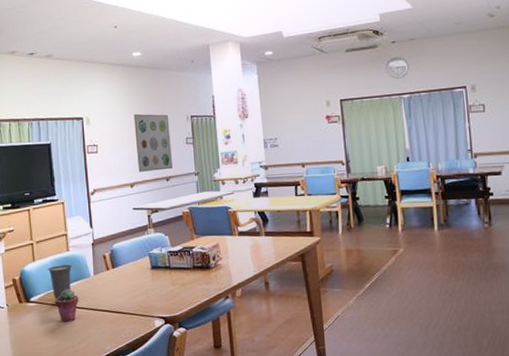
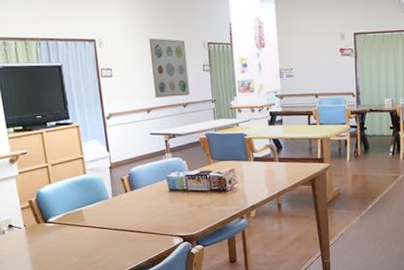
cup: present [47,264,73,299] -> none [64,187,90,220]
potted succulent: present [54,289,79,322] -> none [73,210,99,241]

